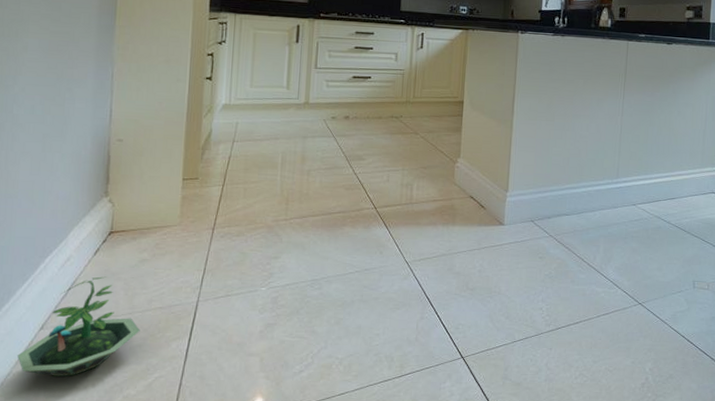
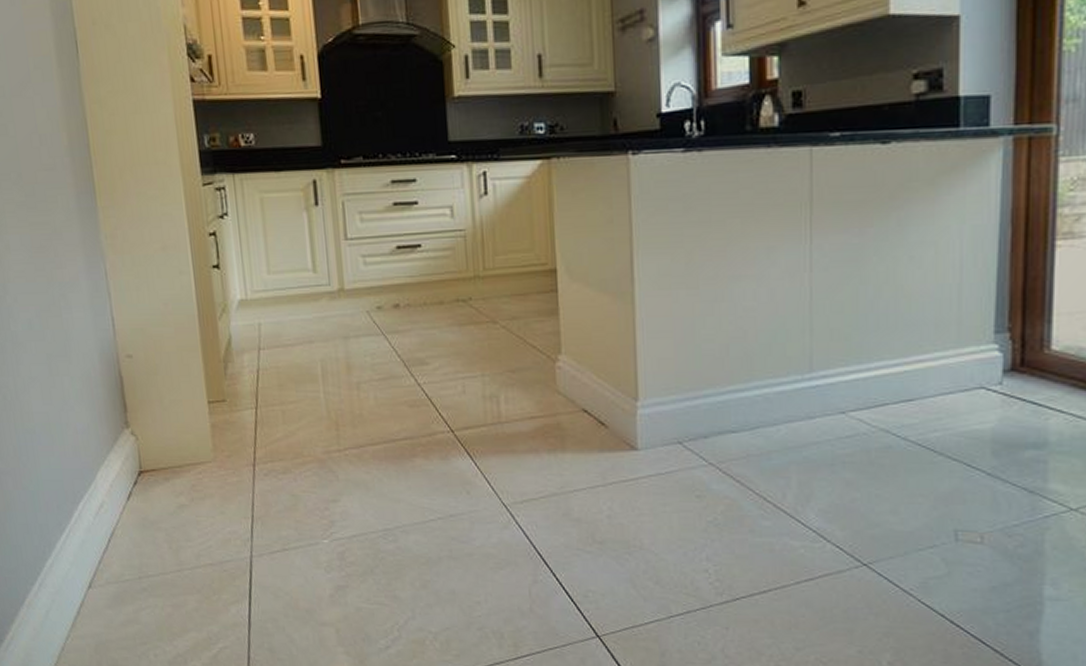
terrarium: present [17,276,140,377] -> none [72,526,194,644]

